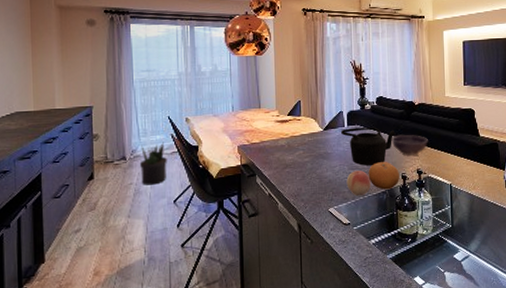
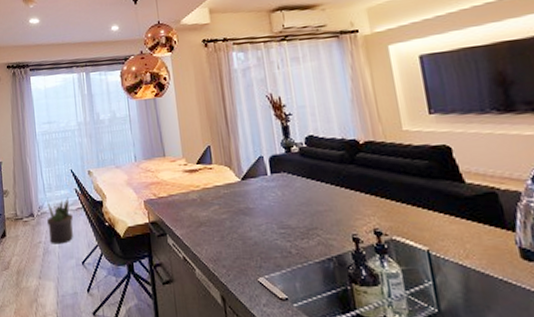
teapot: present [341,127,396,166] -> none [263,174,337,225]
fruit: present [346,170,371,197] -> none [277,230,311,264]
fruit: present [368,162,399,190] -> none [304,219,350,256]
bowl: present [391,134,428,156] -> none [331,183,386,211]

